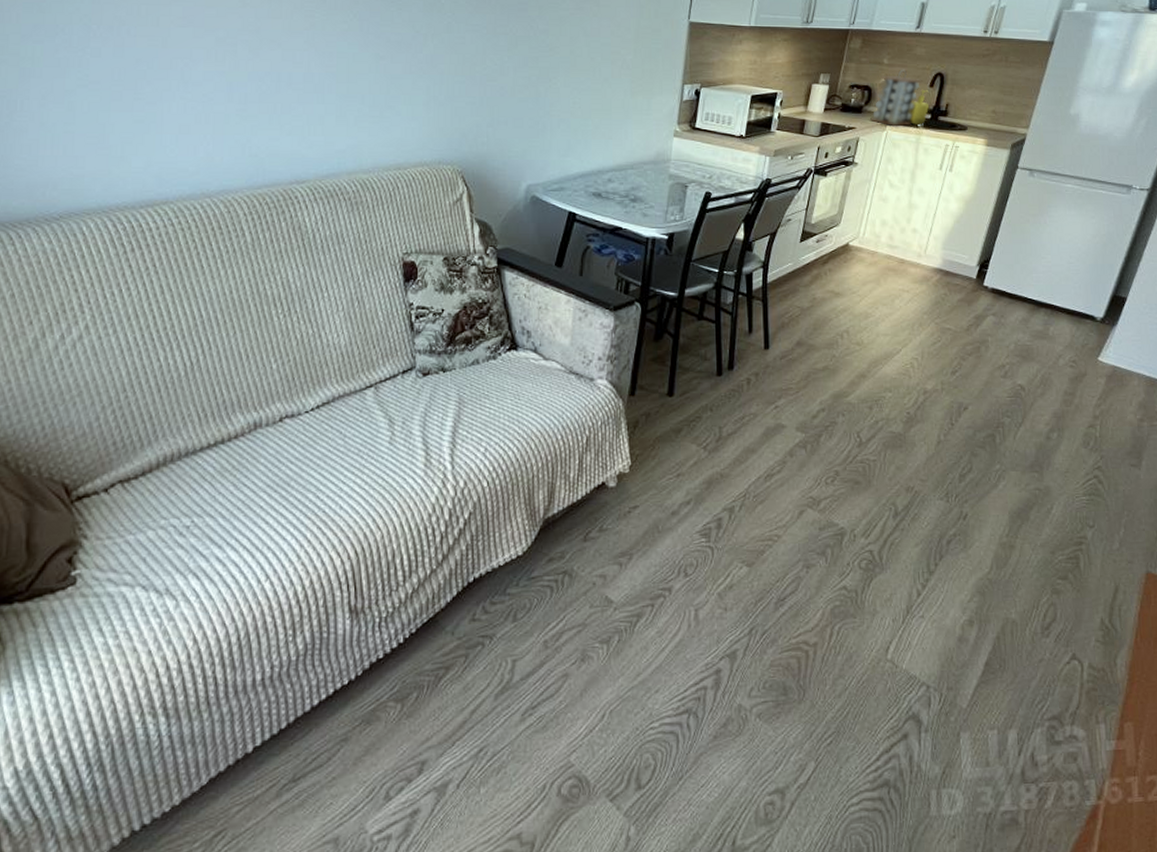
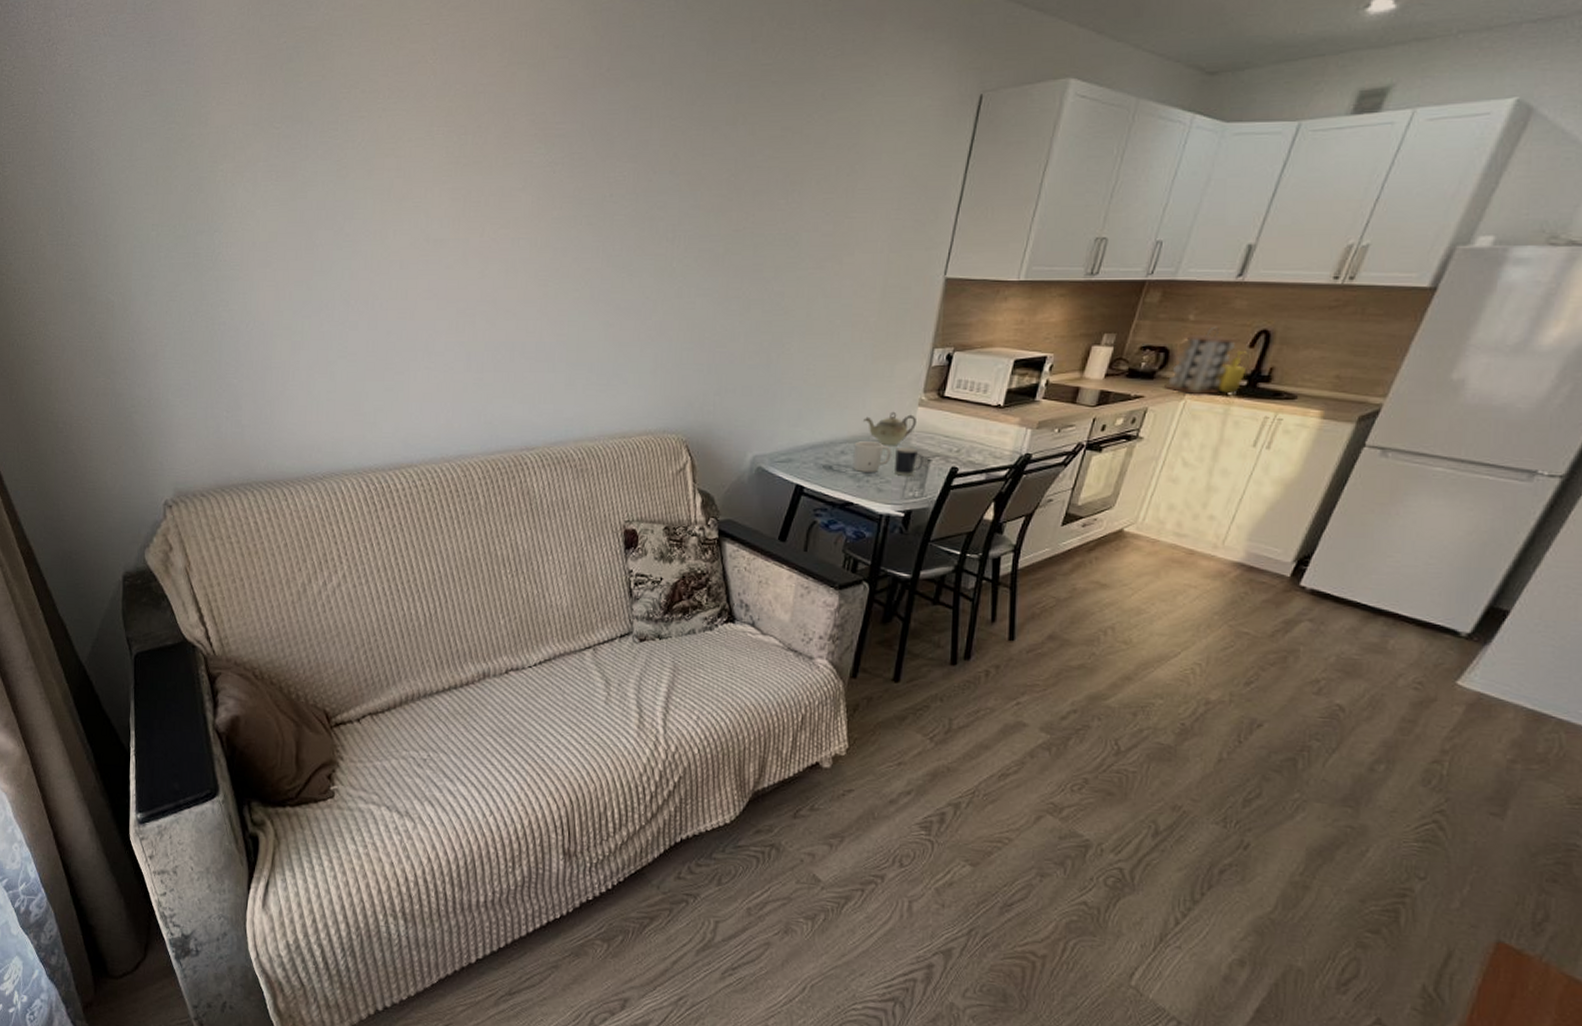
mug: none [619,170,653,198] -> present [853,441,891,472]
teapot: none [627,141,674,174] -> present [863,411,918,446]
mug: none [656,174,681,201] -> present [893,446,923,476]

